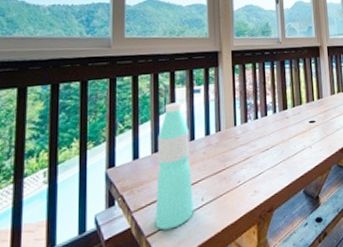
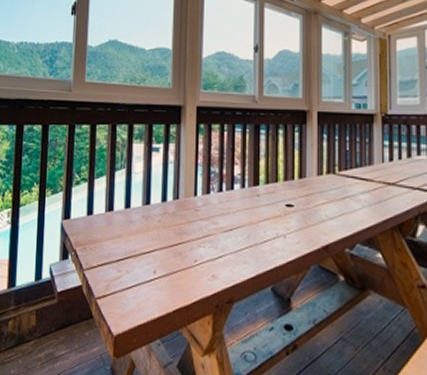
water bottle: present [155,102,194,230] -> none [105,159,145,297]

